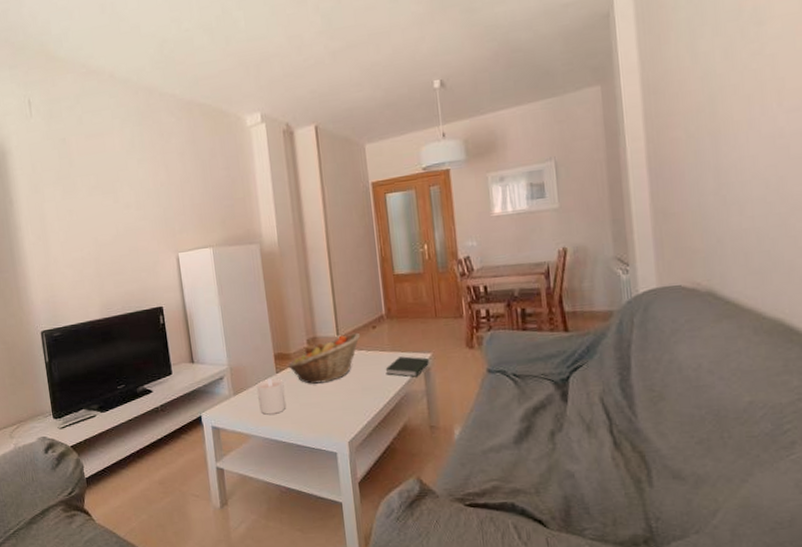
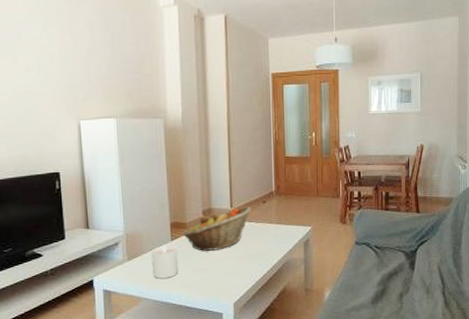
book: present [385,356,429,377] -> none [271,229,309,247]

